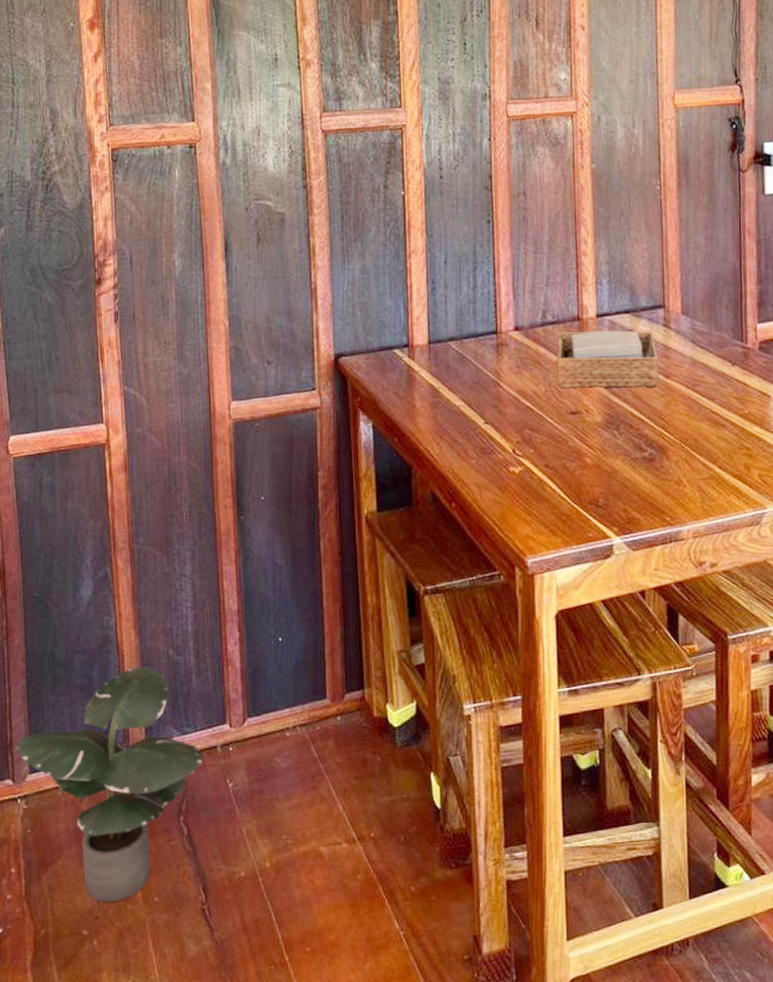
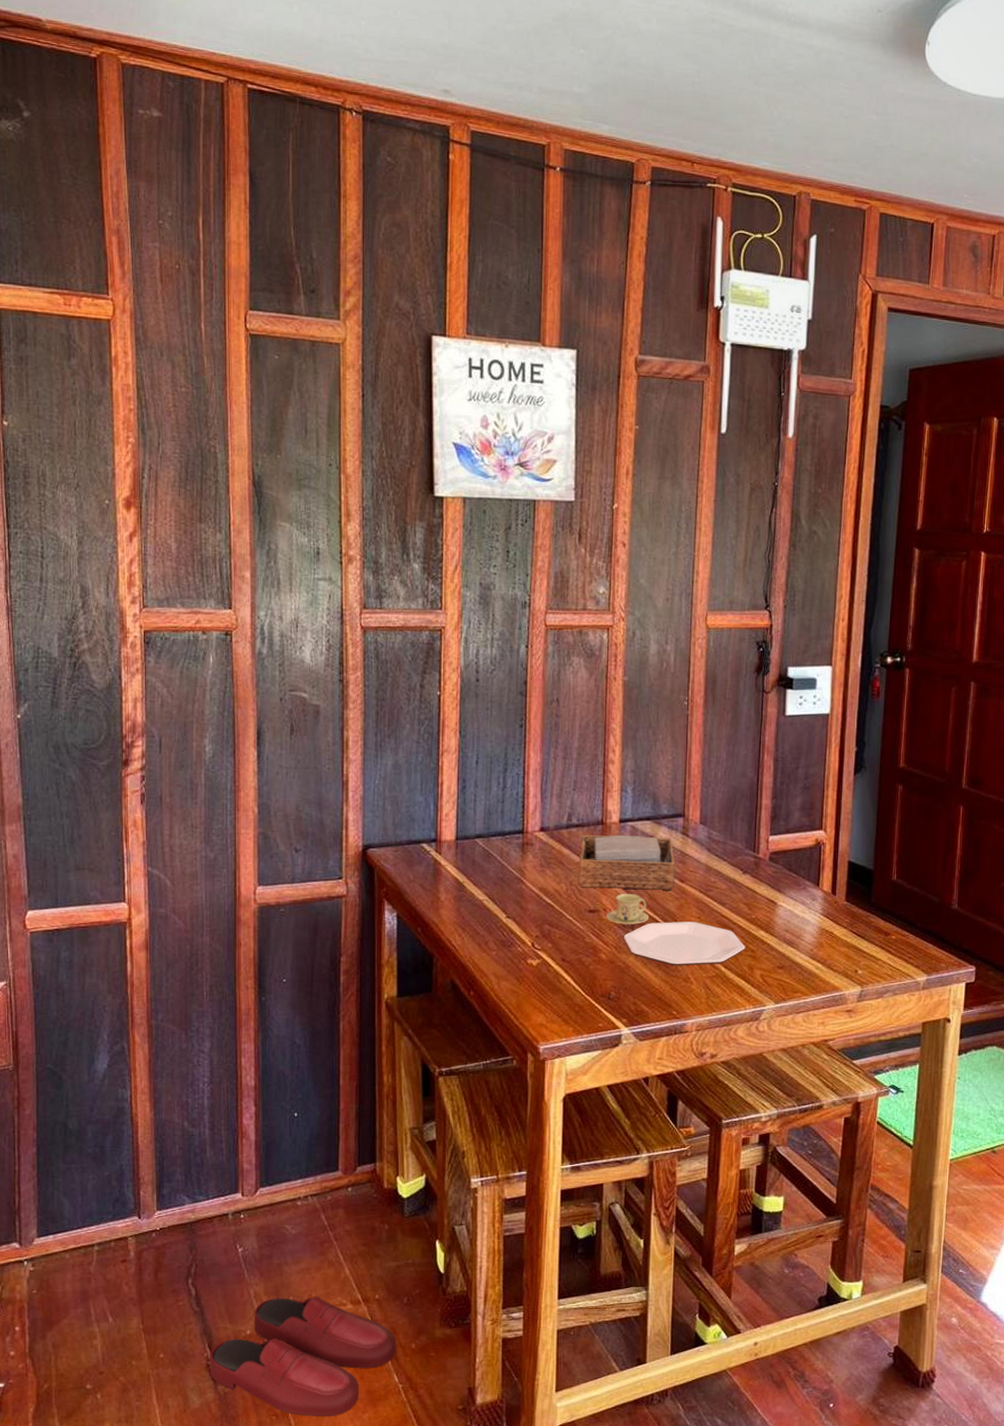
potted plant: present [16,666,202,903] -> none [24,1137,213,1359]
slippers: none [204,834,396,967] -> present [209,1296,397,1417]
cup and saucer: none [588,392,635,426] -> present [605,893,650,925]
plate: none [608,420,740,469] -> present [623,921,745,966]

